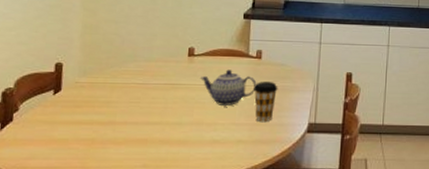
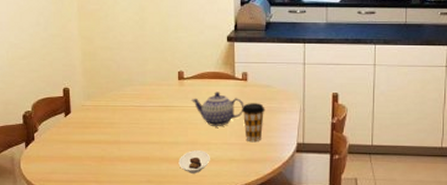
saucer: none [180,131,216,157] -> present [178,150,210,174]

